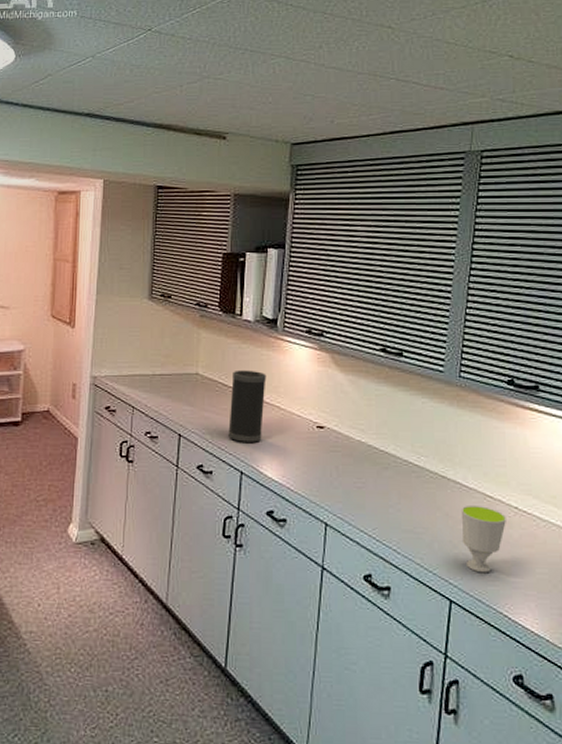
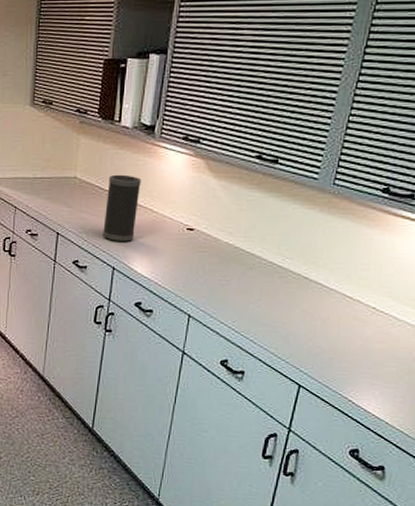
cup: present [460,504,507,573] -> none [316,303,364,364]

